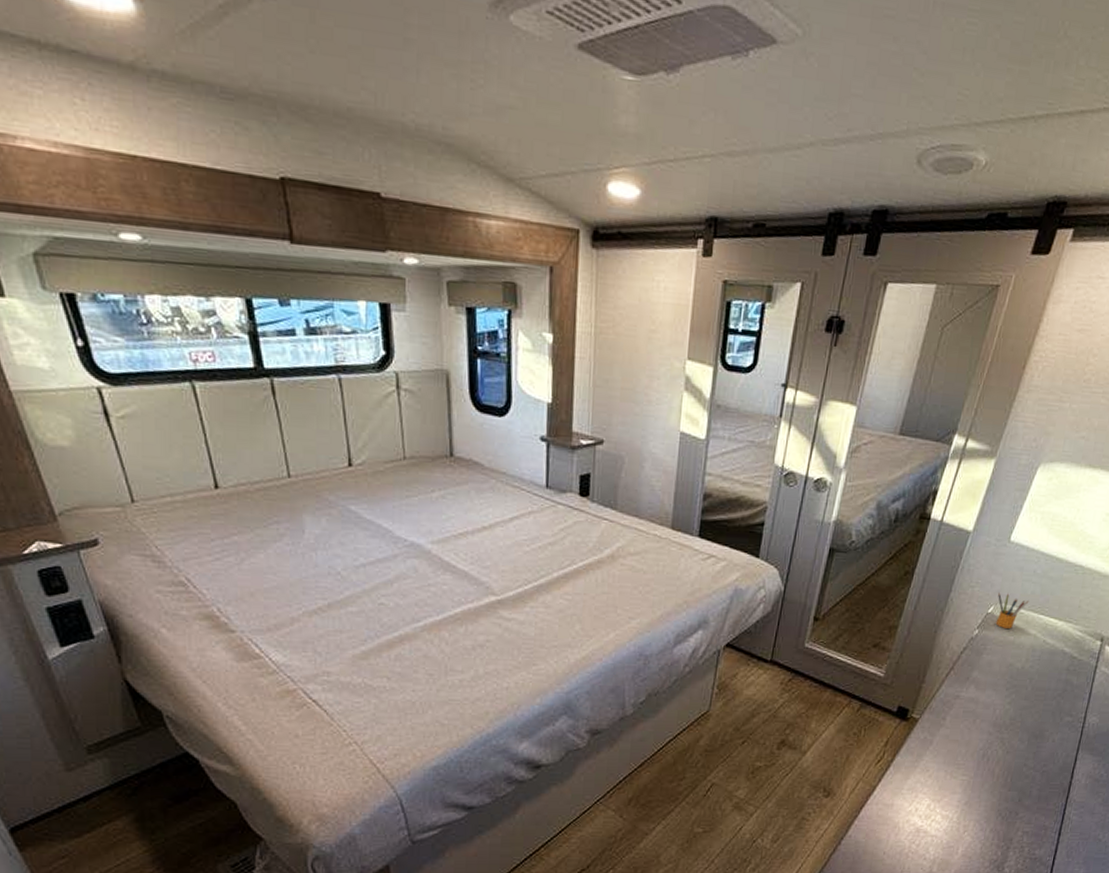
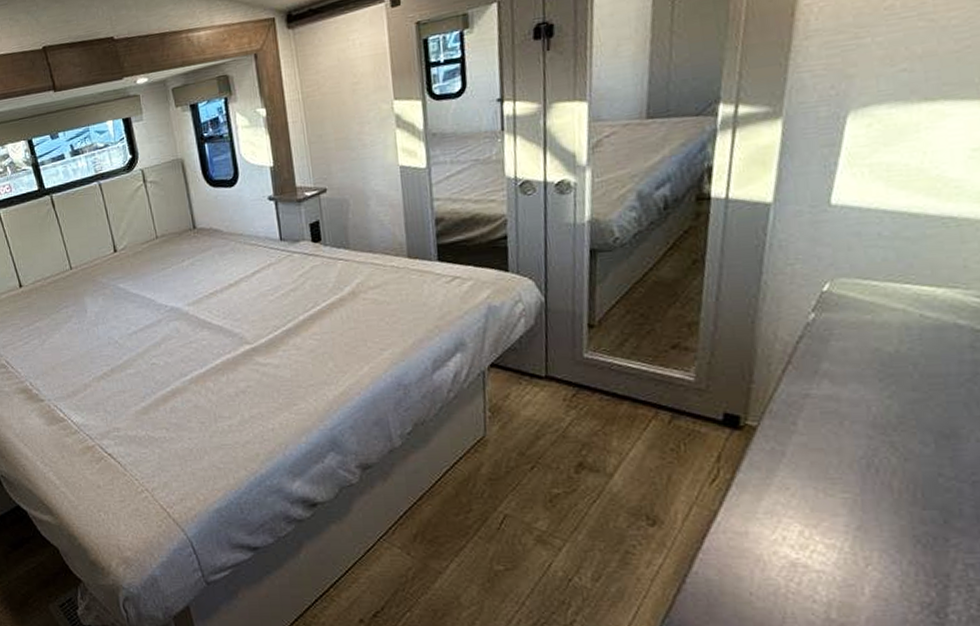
pencil box: present [995,593,1029,629] -> none [832,265,882,307]

